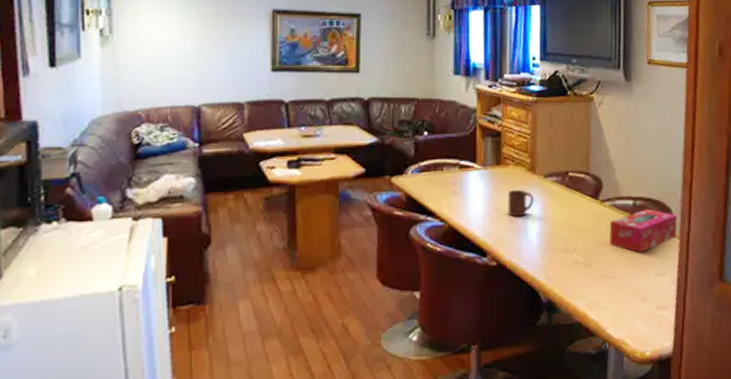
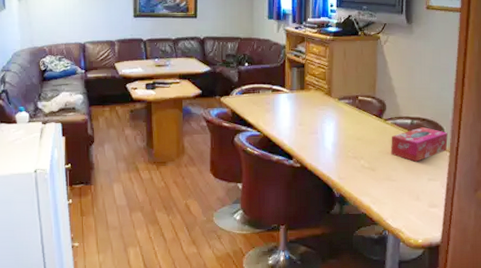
cup: present [507,189,534,217] -> none [309,109,330,130]

